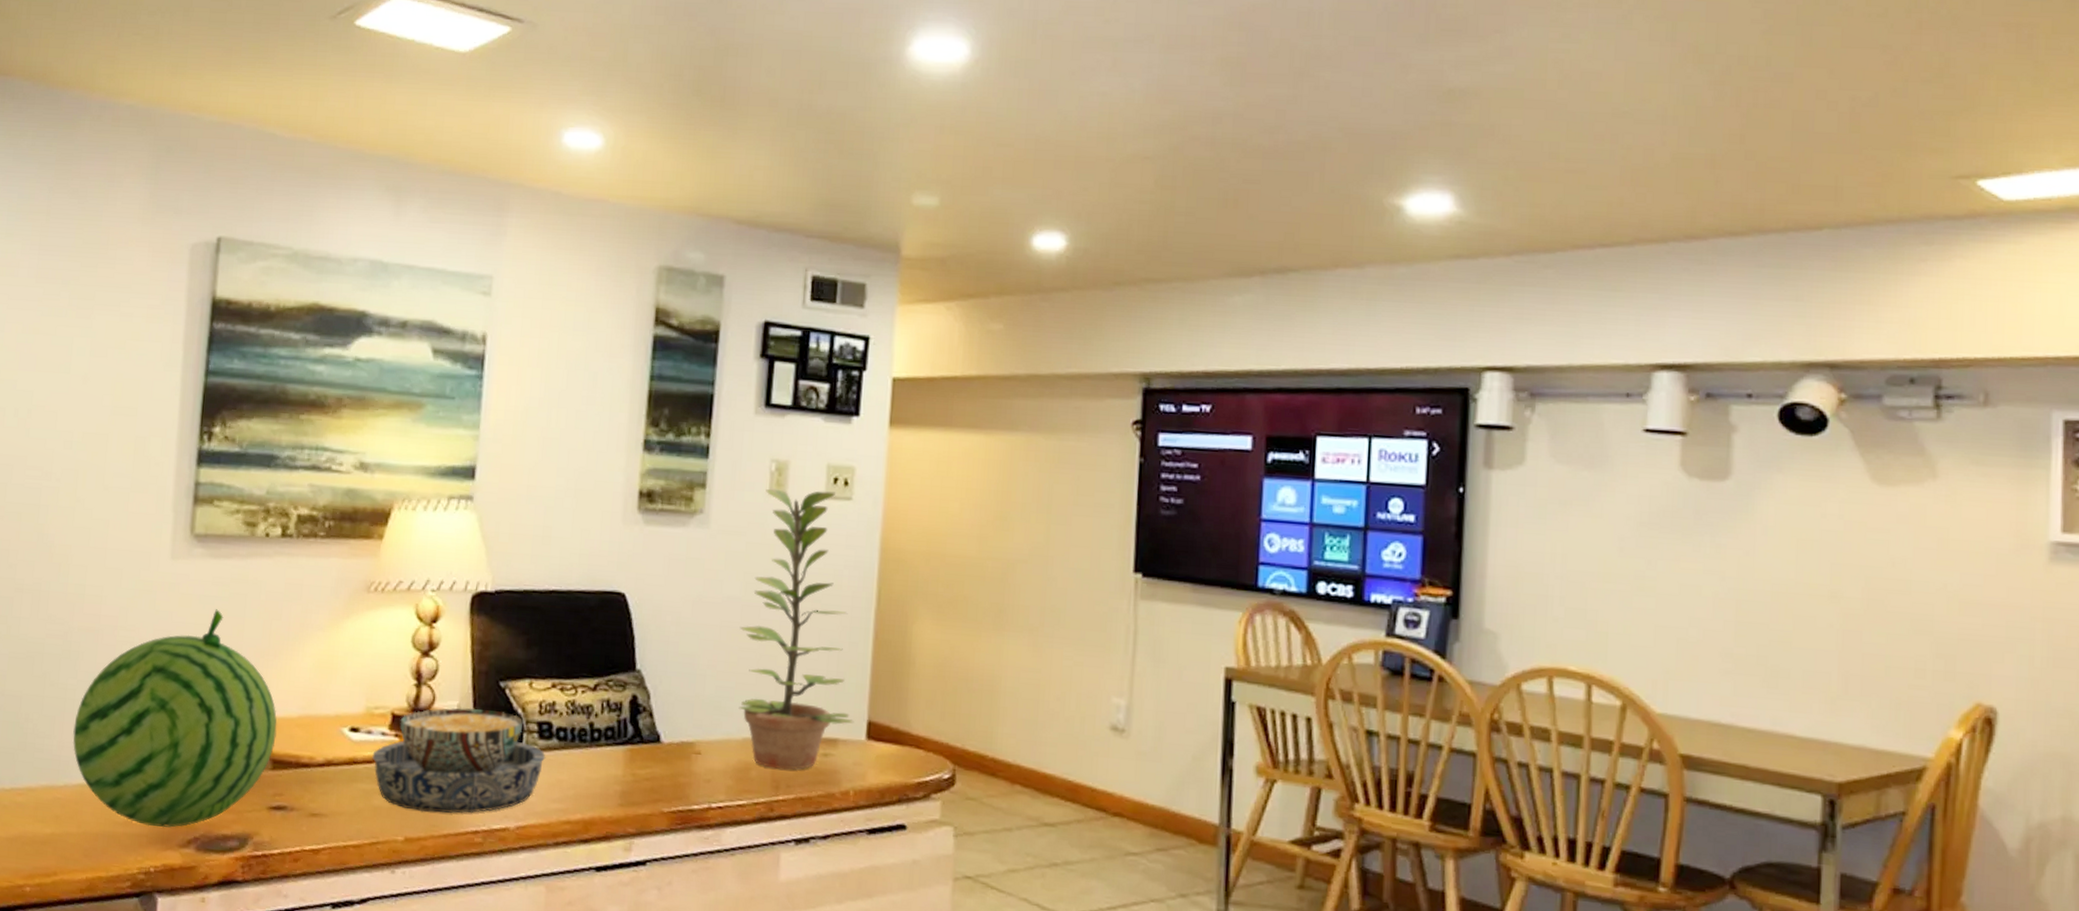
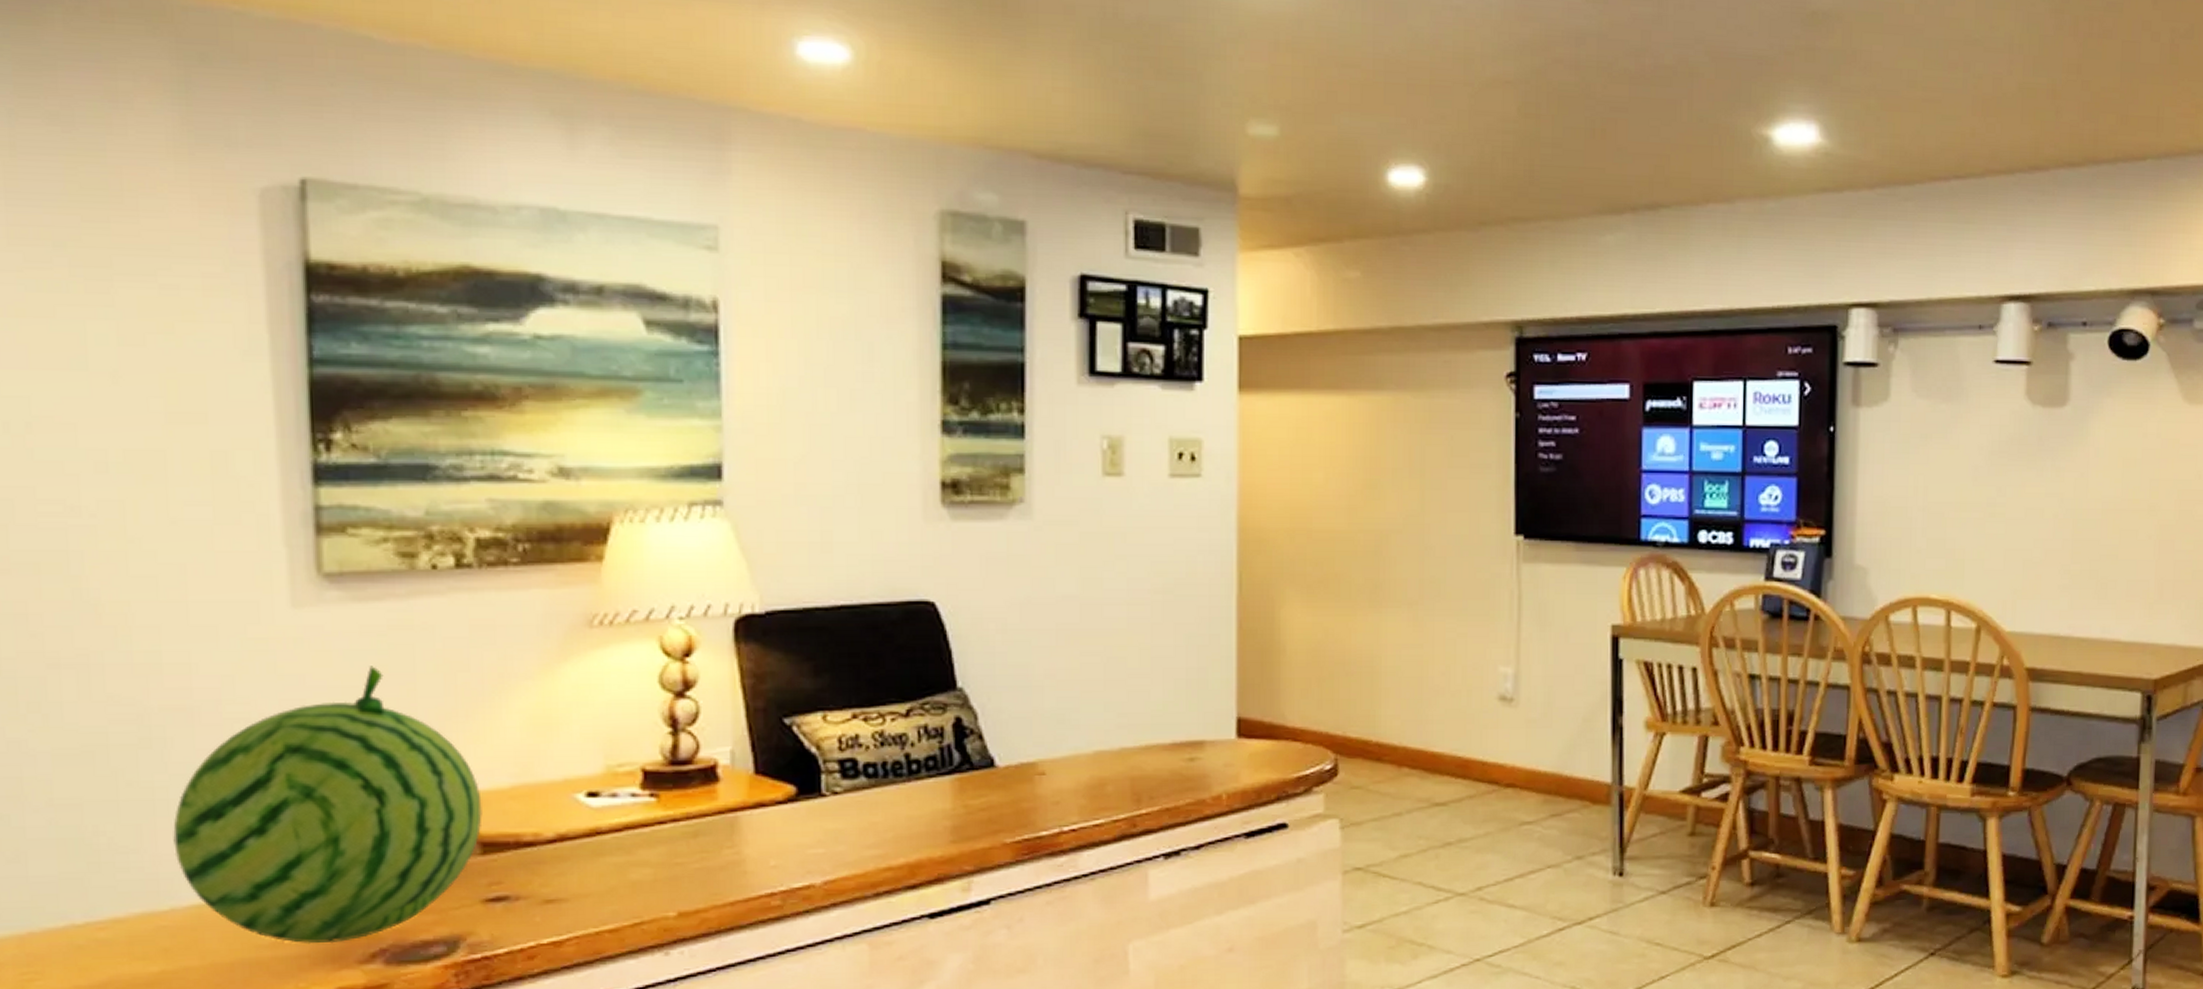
bowl: present [372,707,546,814] -> none [621,752,853,879]
plant: present [738,488,854,771] -> none [1079,468,1222,781]

